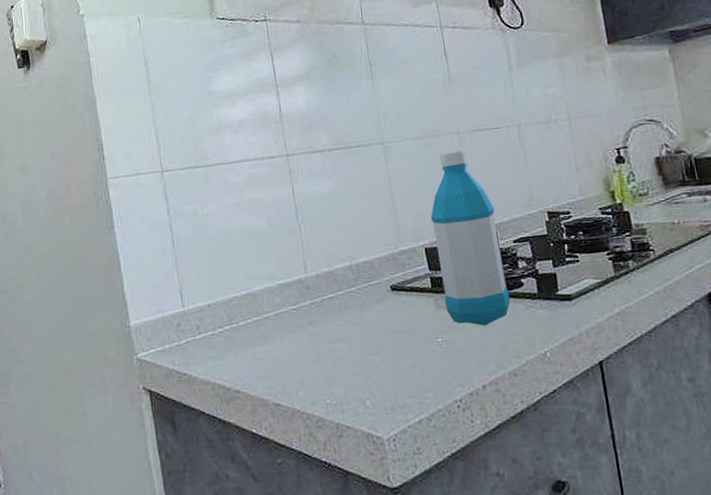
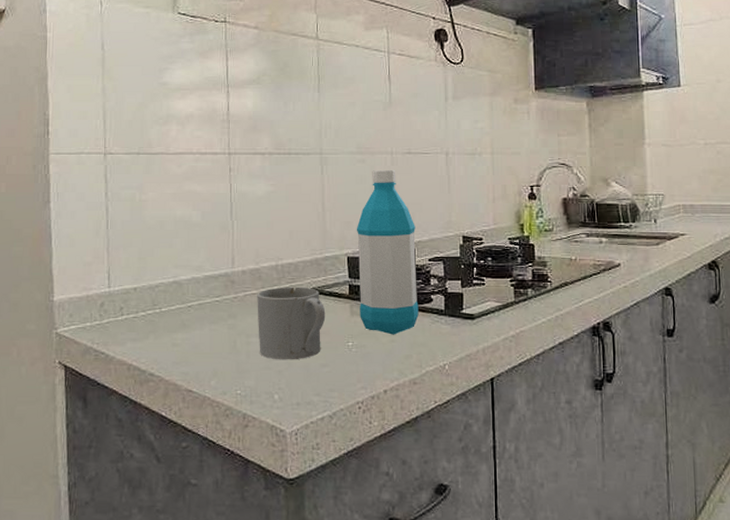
mug: none [334,285,410,365] -> present [257,286,326,360]

